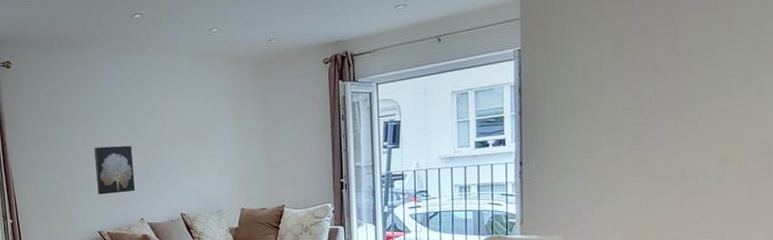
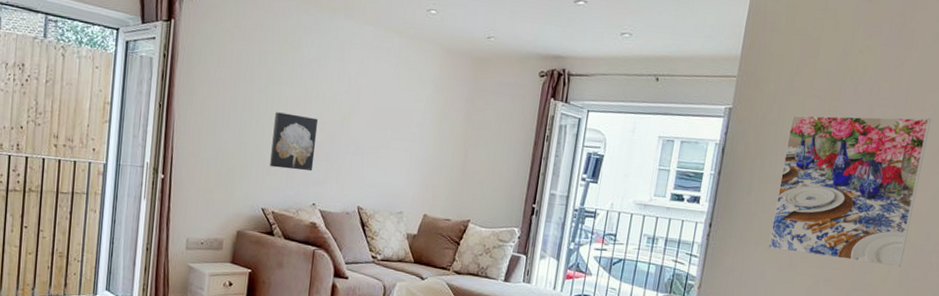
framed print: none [585,11,741,174] -> present [767,114,931,268]

